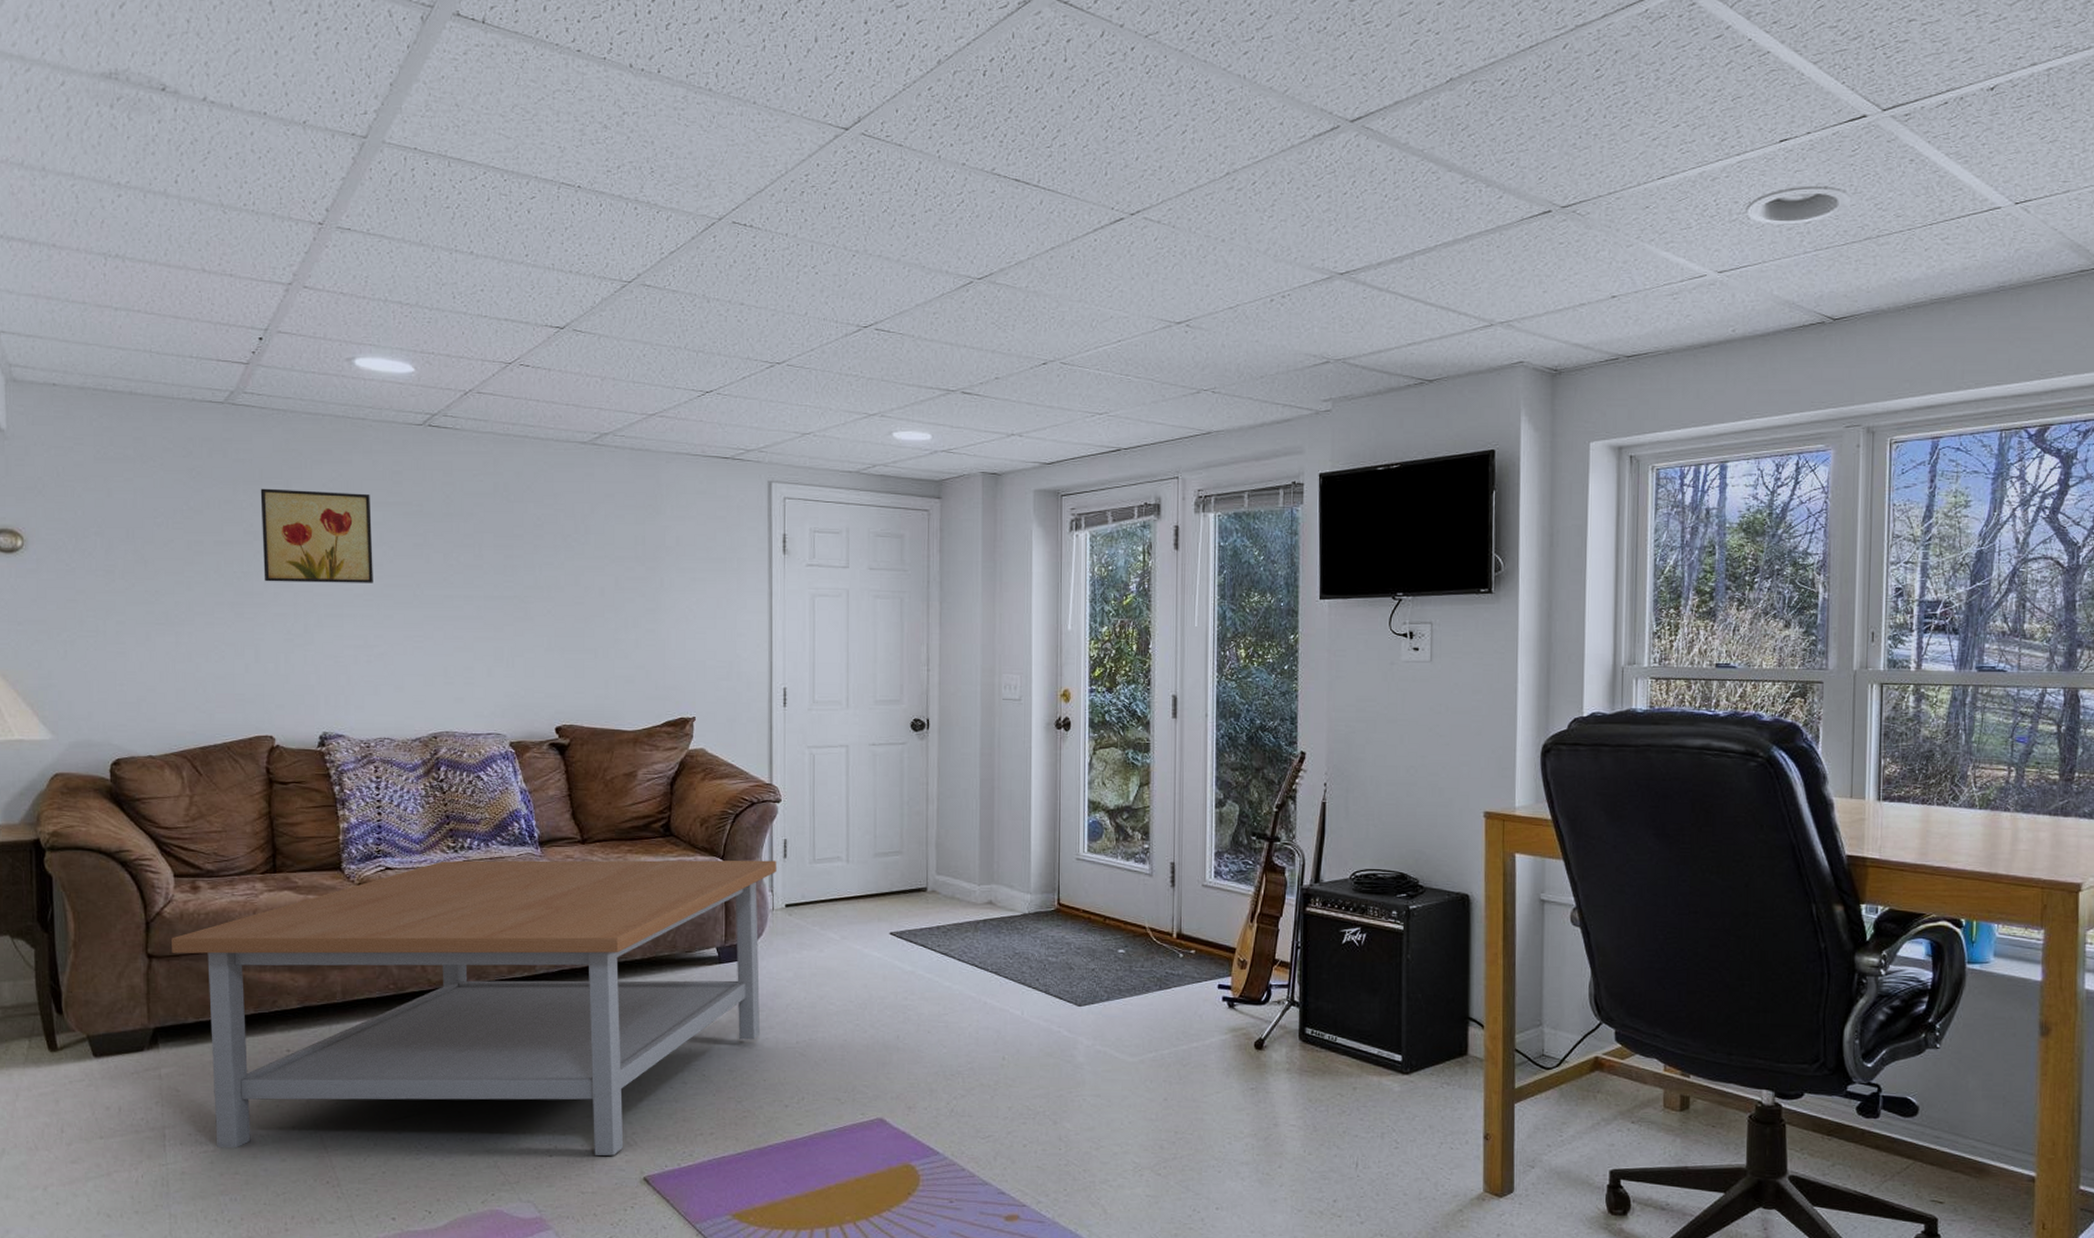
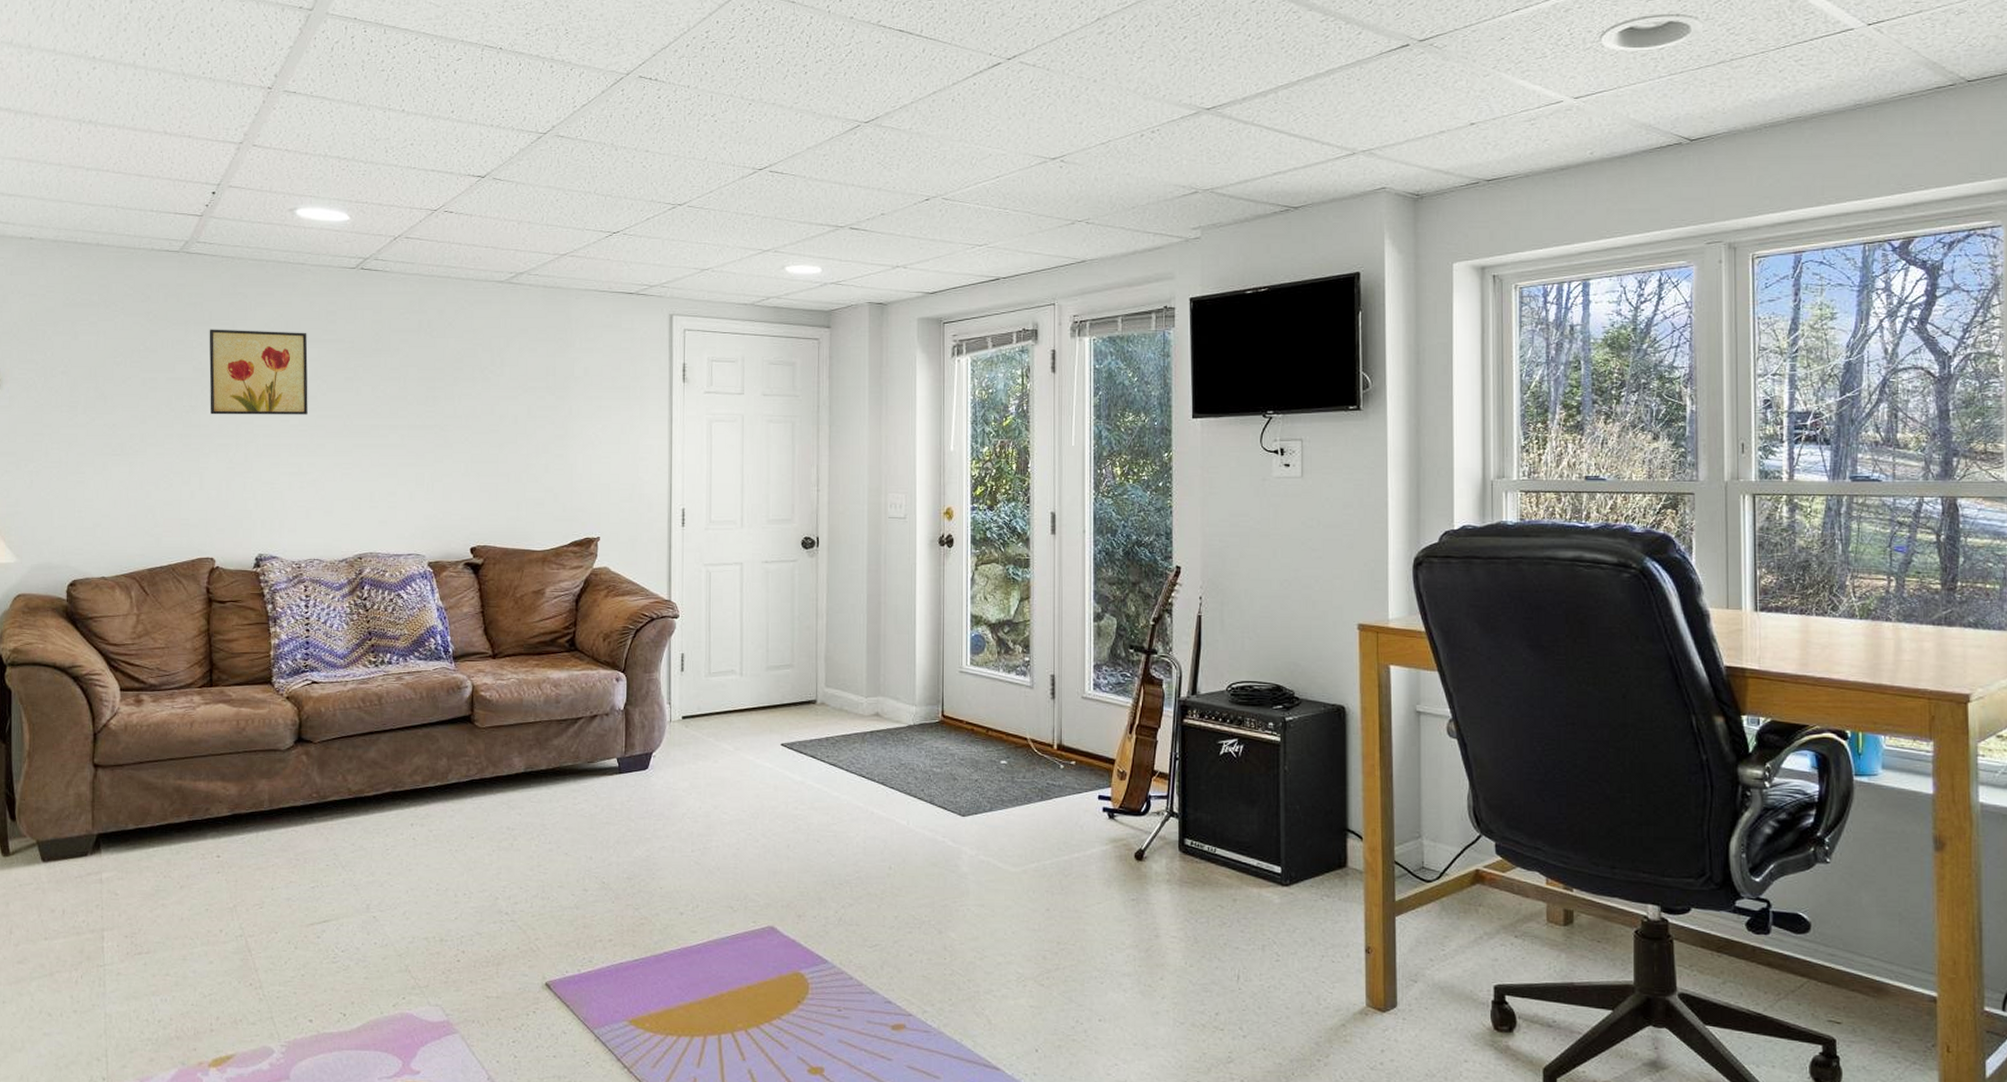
coffee table: present [172,860,776,1156] -> none [116,673,674,961]

